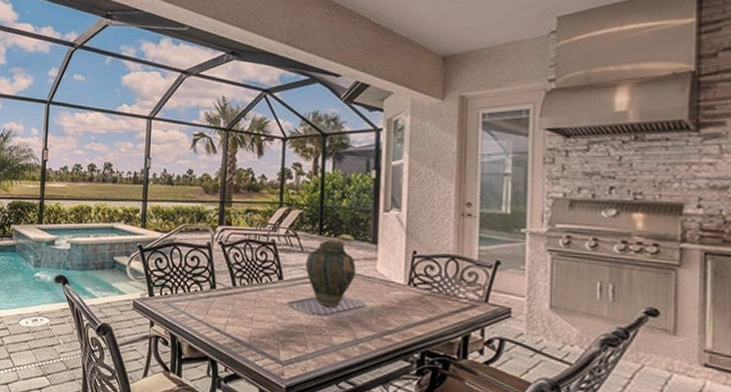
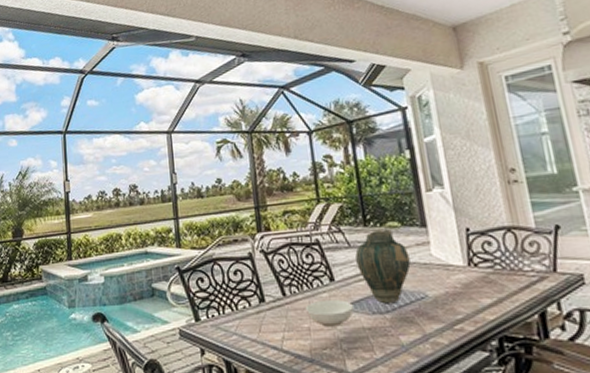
bowl: none [251,295,295,320] -> present [305,299,354,327]

